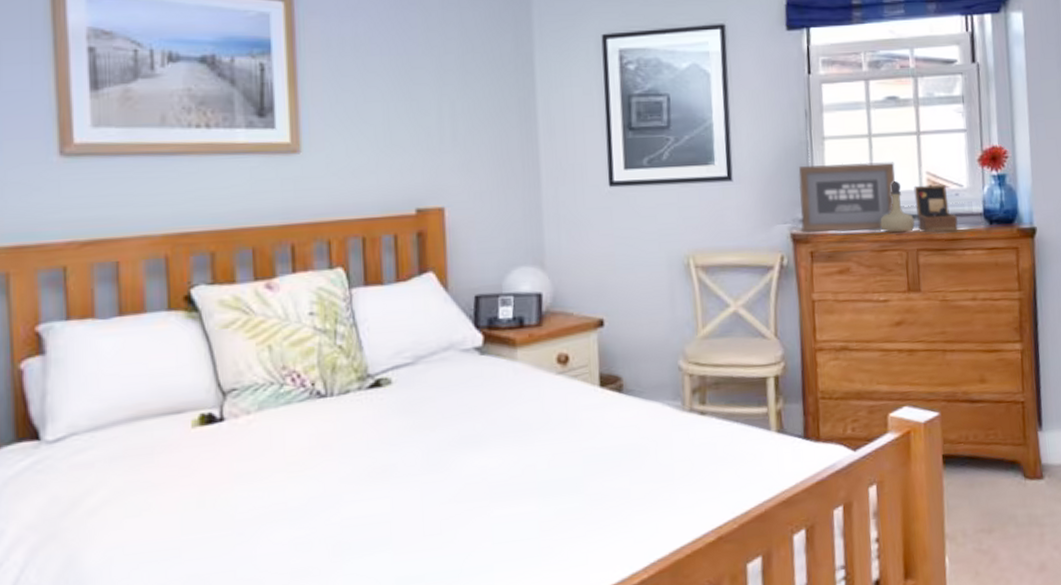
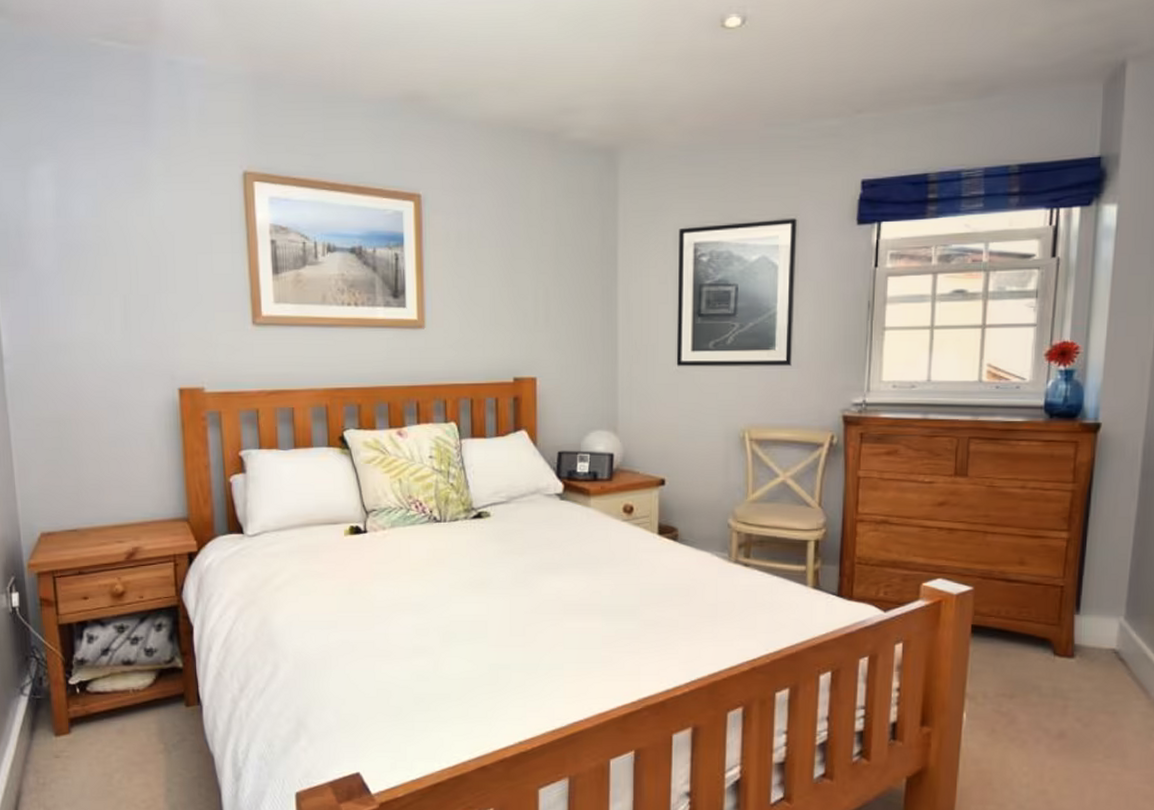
picture frame: present [798,162,896,234] -> none [854,352,955,418]
perfume bottle: present [880,181,915,234] -> none [933,372,969,422]
wooden box: present [914,184,959,234] -> none [972,376,1016,424]

